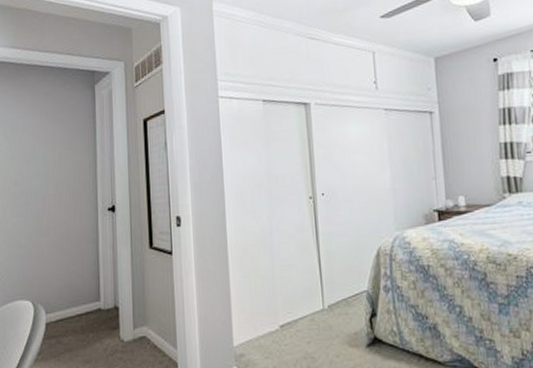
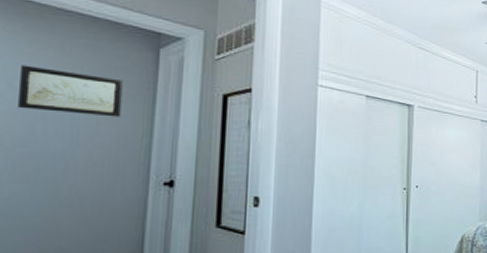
wall art: none [11,116,74,154] -> present [18,65,123,117]

